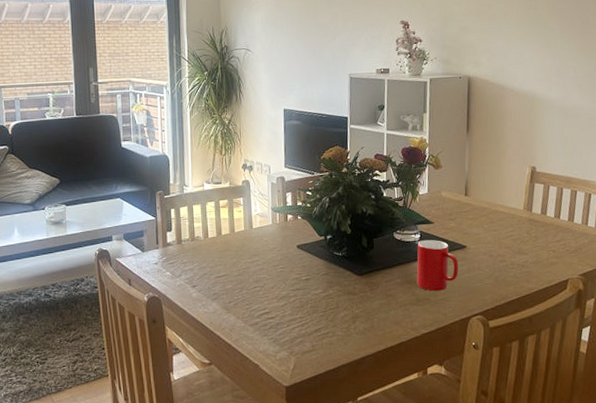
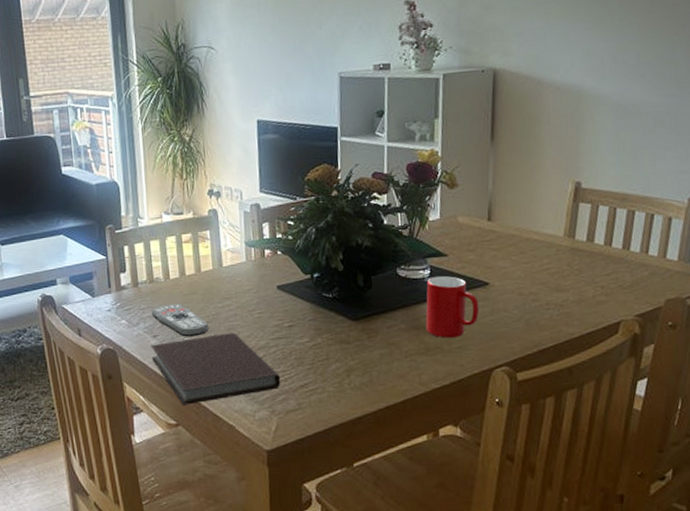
notebook: none [190,284,299,347] -> present [150,332,281,405]
remote control: none [192,258,240,287] -> present [151,303,209,337]

